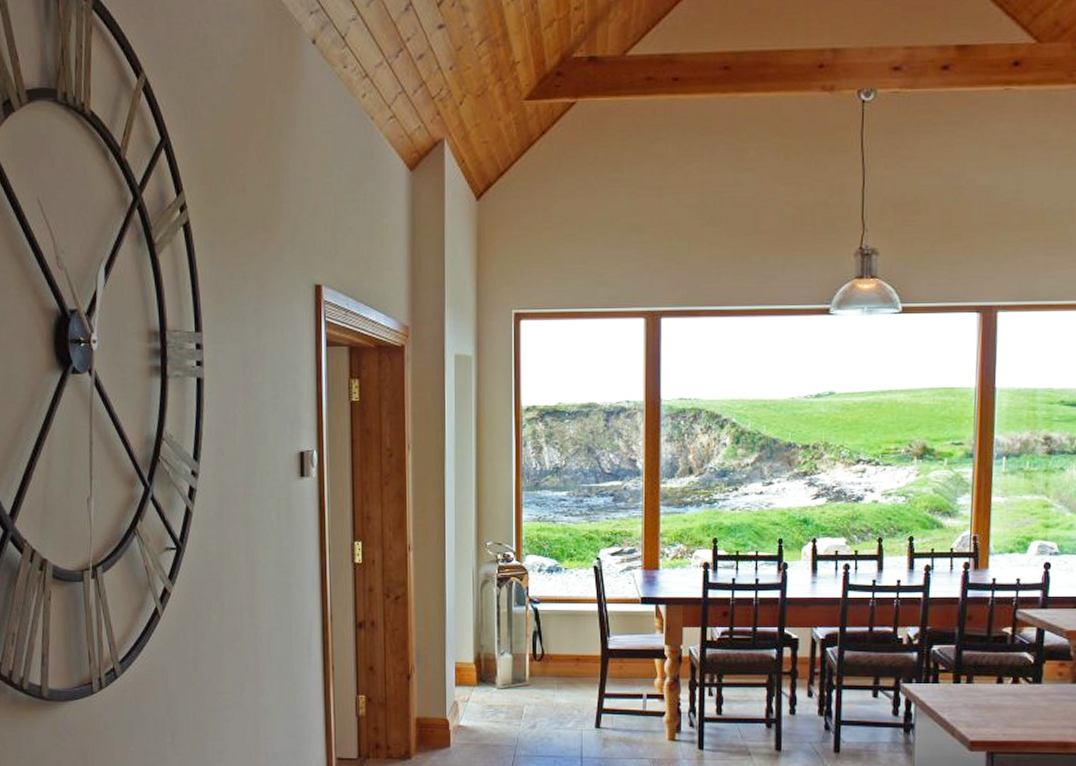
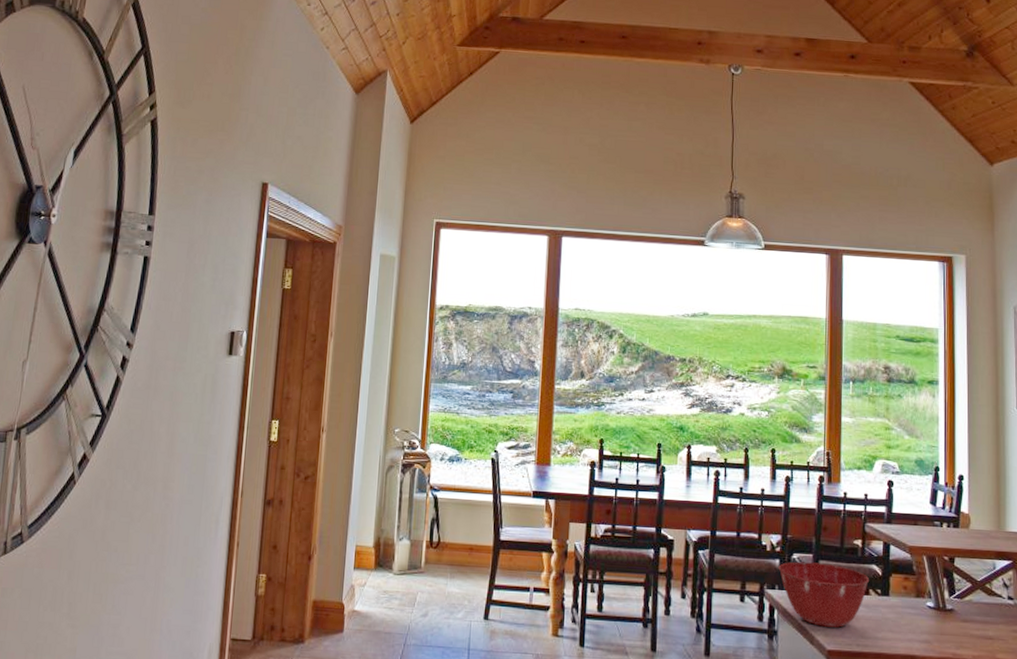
mixing bowl: none [916,653,1020,718] -> present [778,561,870,628]

